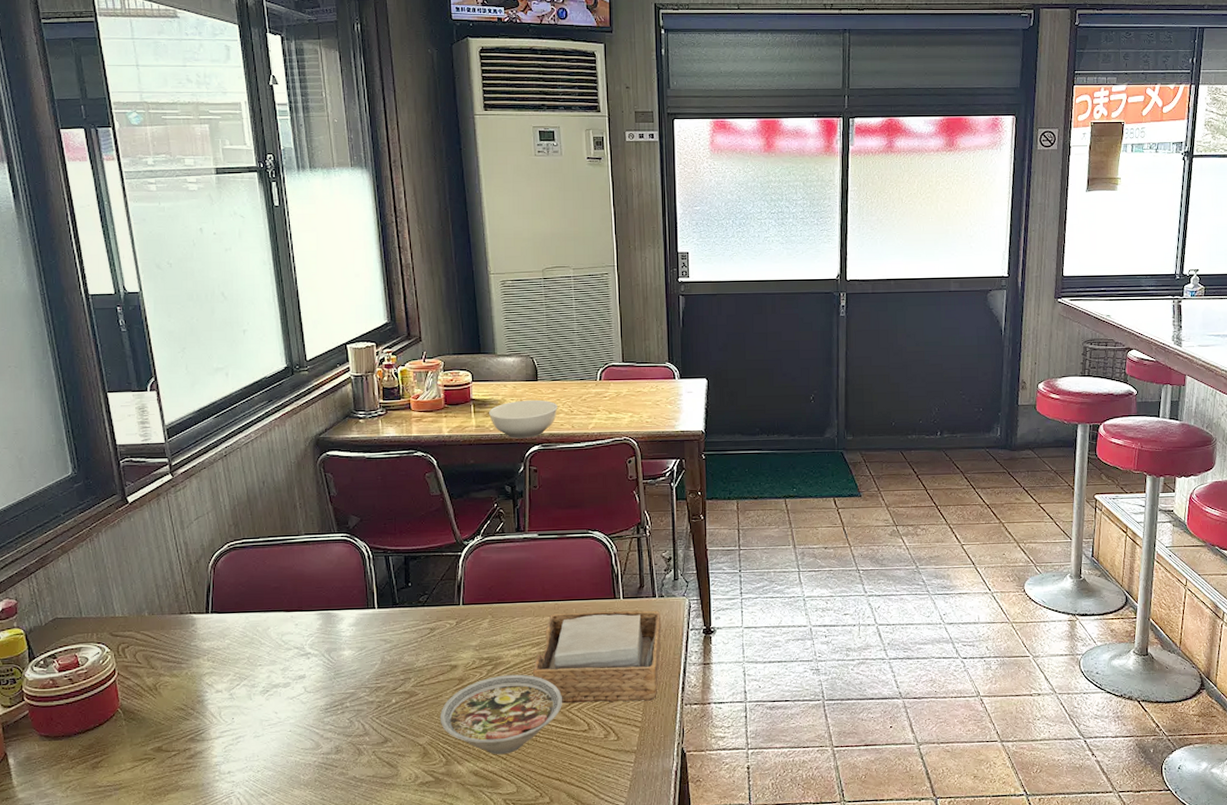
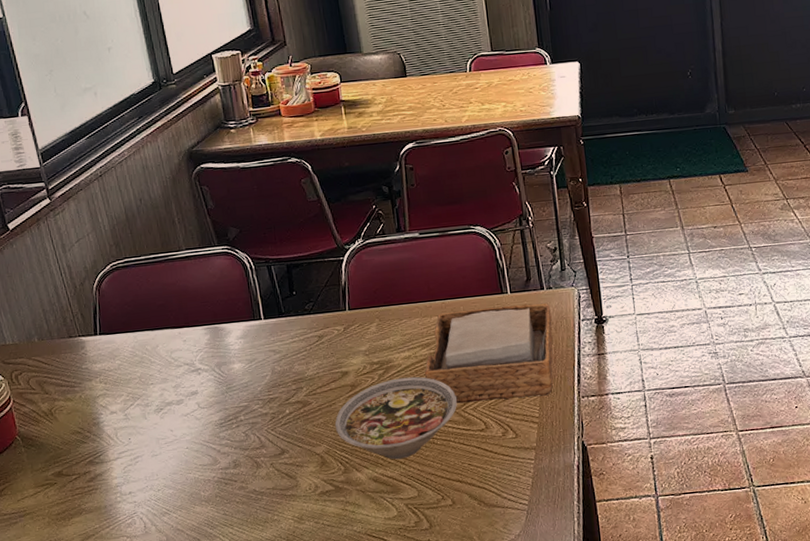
bowl: present [488,399,558,438] -> none [359,96,429,137]

